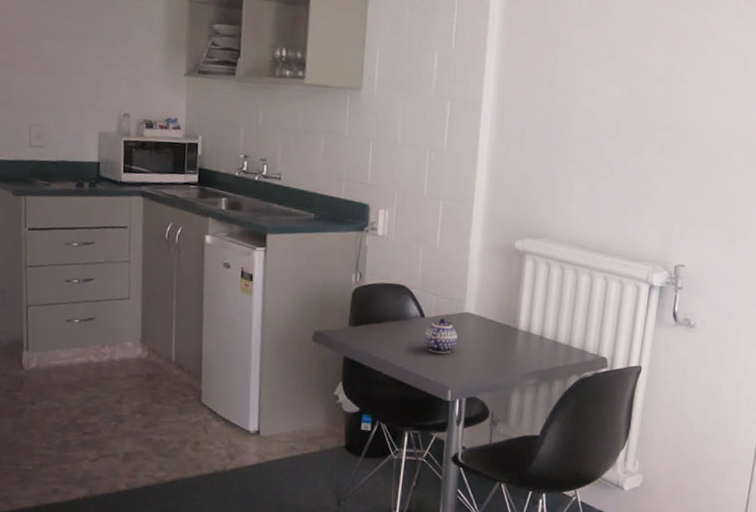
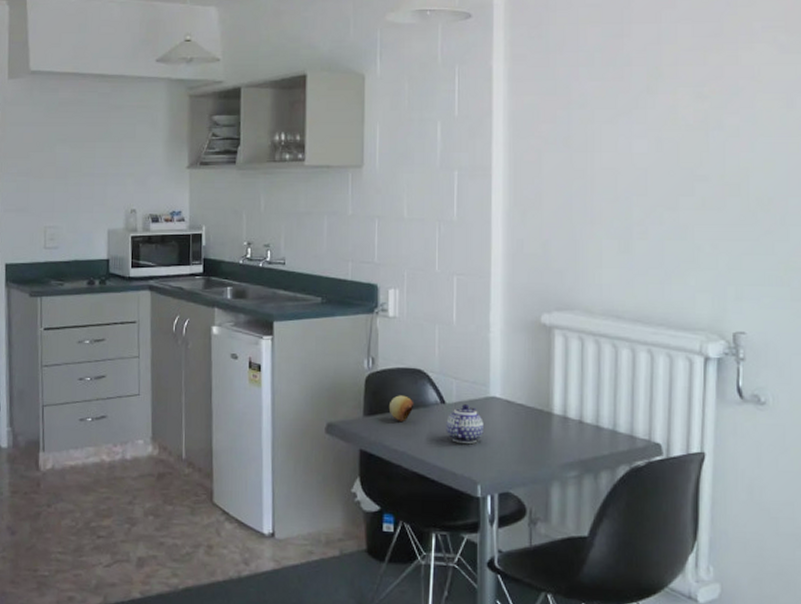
fruit: none [372,308,397,332] -> present [388,395,414,421]

